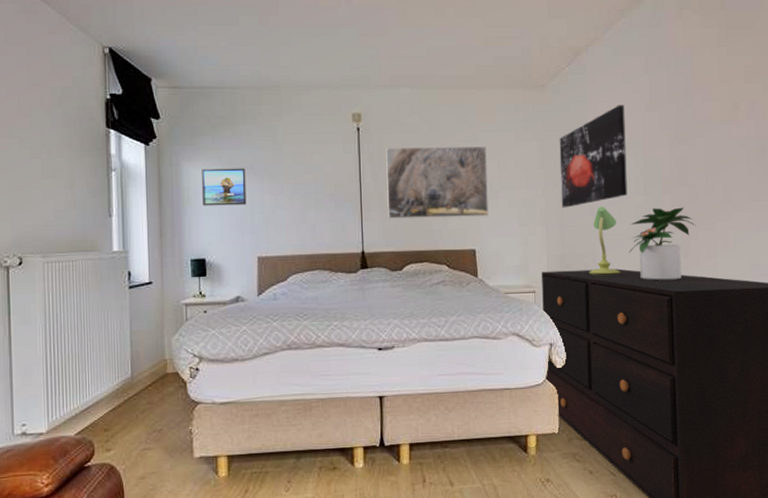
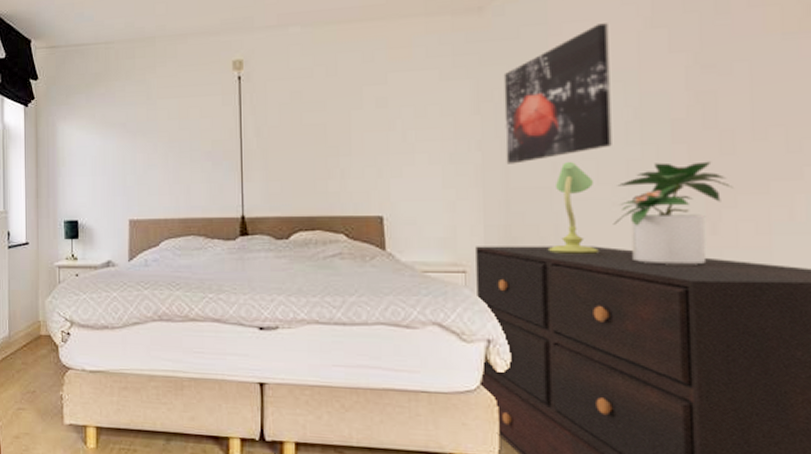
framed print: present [202,168,247,206] -> none [76,126,119,167]
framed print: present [386,147,488,219] -> none [271,90,401,179]

